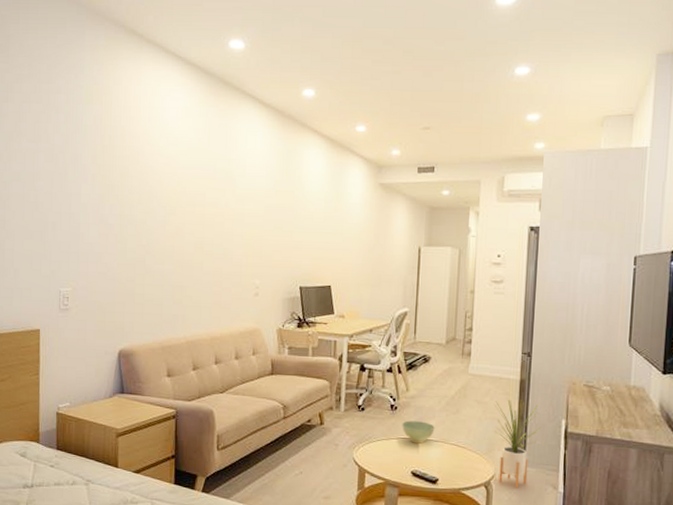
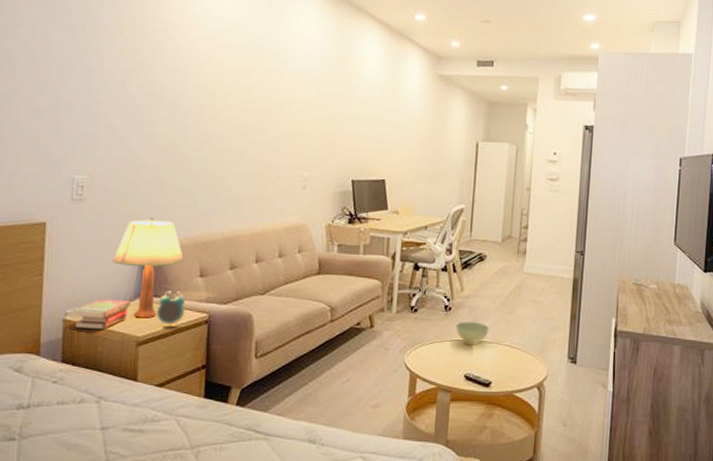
books: none [61,395,110,423] -> present [69,298,131,330]
table lamp: none [94,324,154,413] -> present [112,217,185,319]
alarm clock: none [132,389,156,421] -> present [157,291,186,327]
house plant: present [495,399,541,489] -> none [548,298,592,389]

